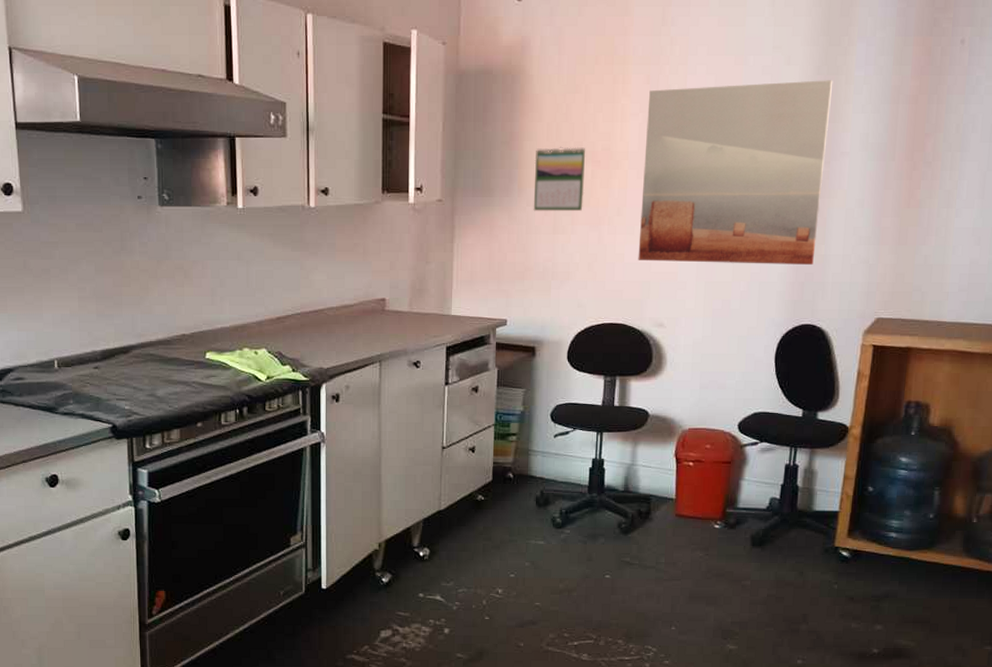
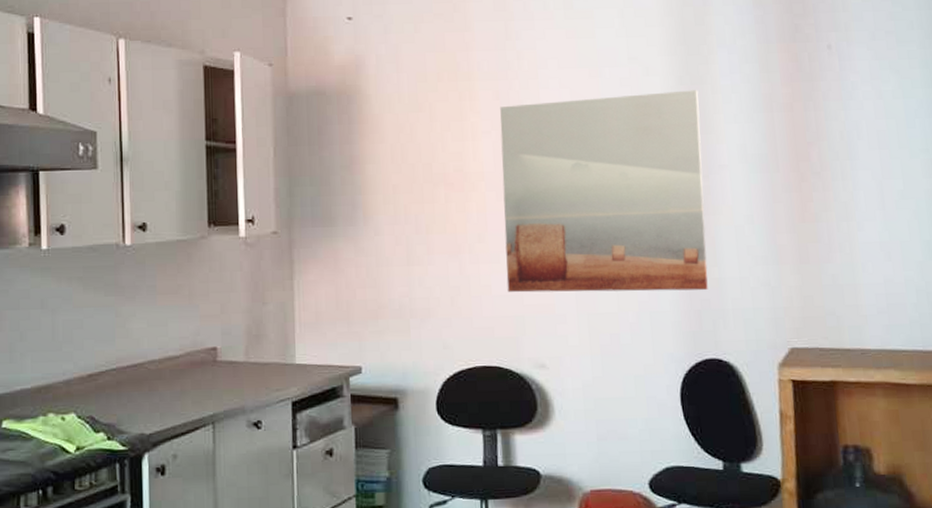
calendar: present [533,146,586,212] -> none [379,169,439,241]

